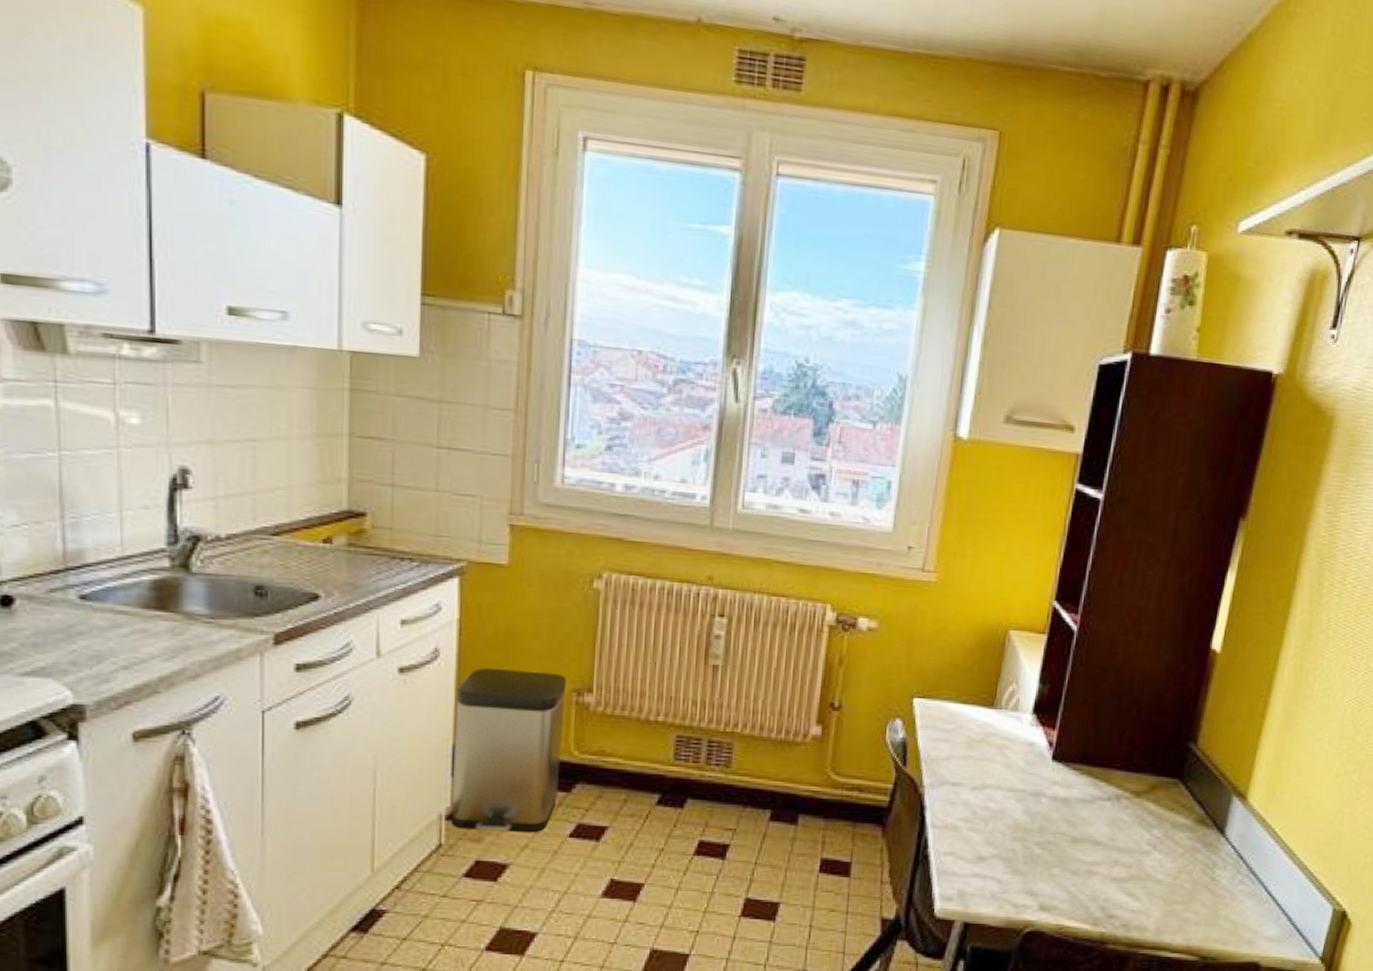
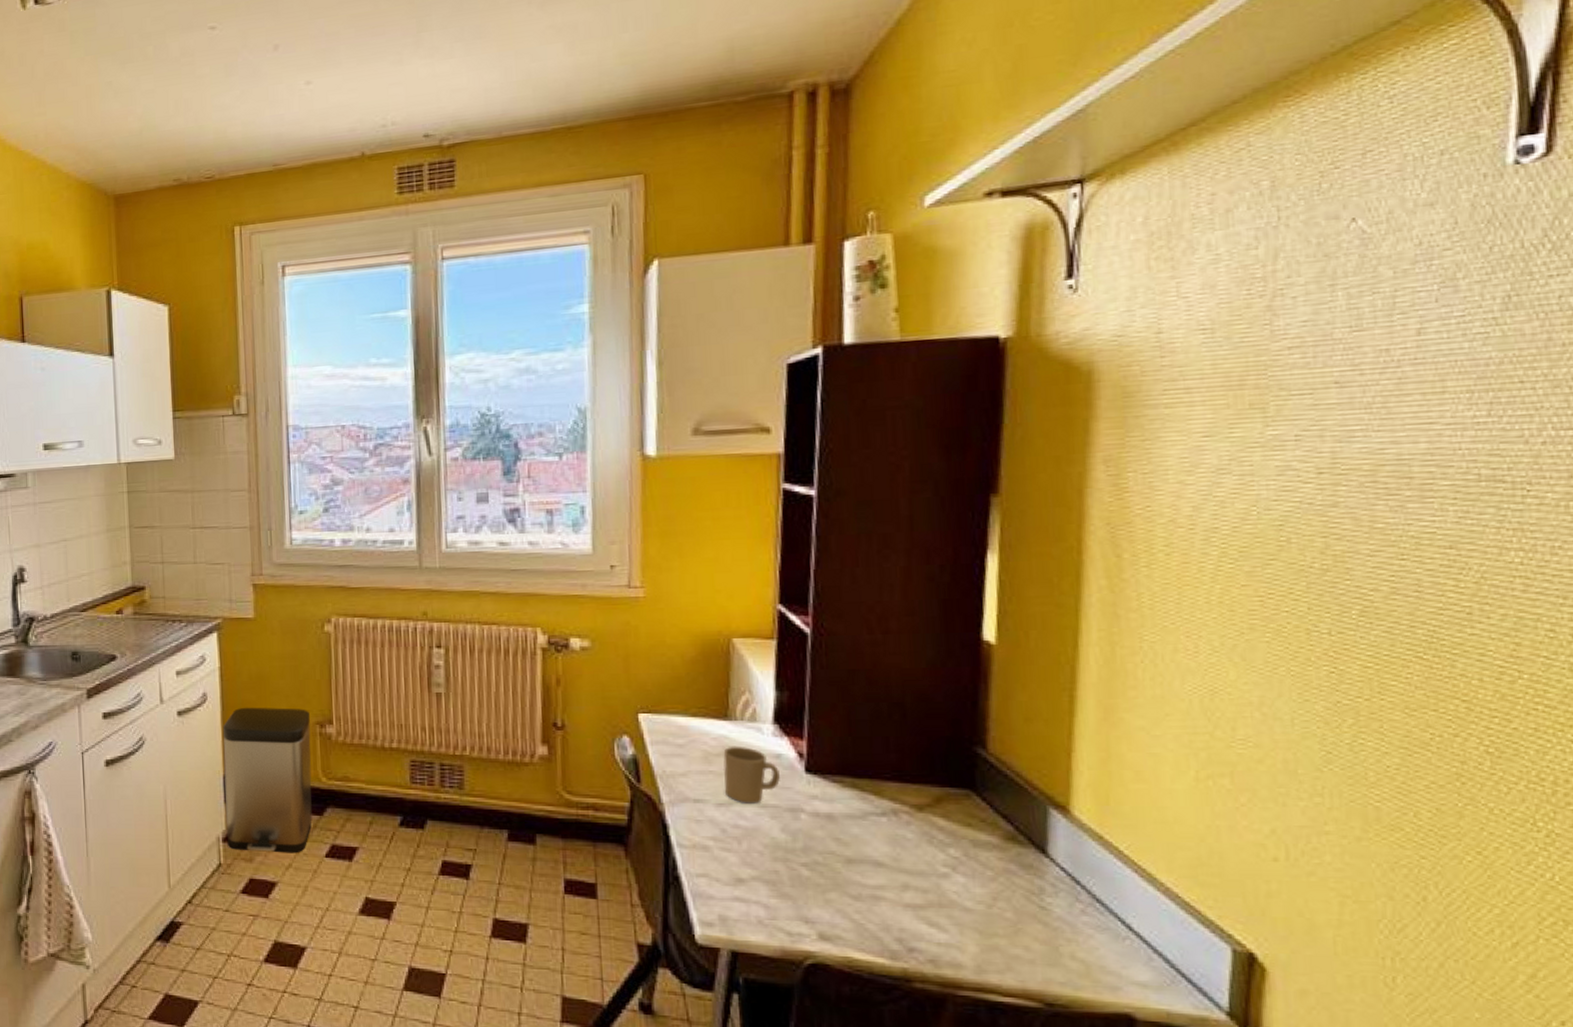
mug: none [981,734,1031,788] -> present [723,747,780,804]

